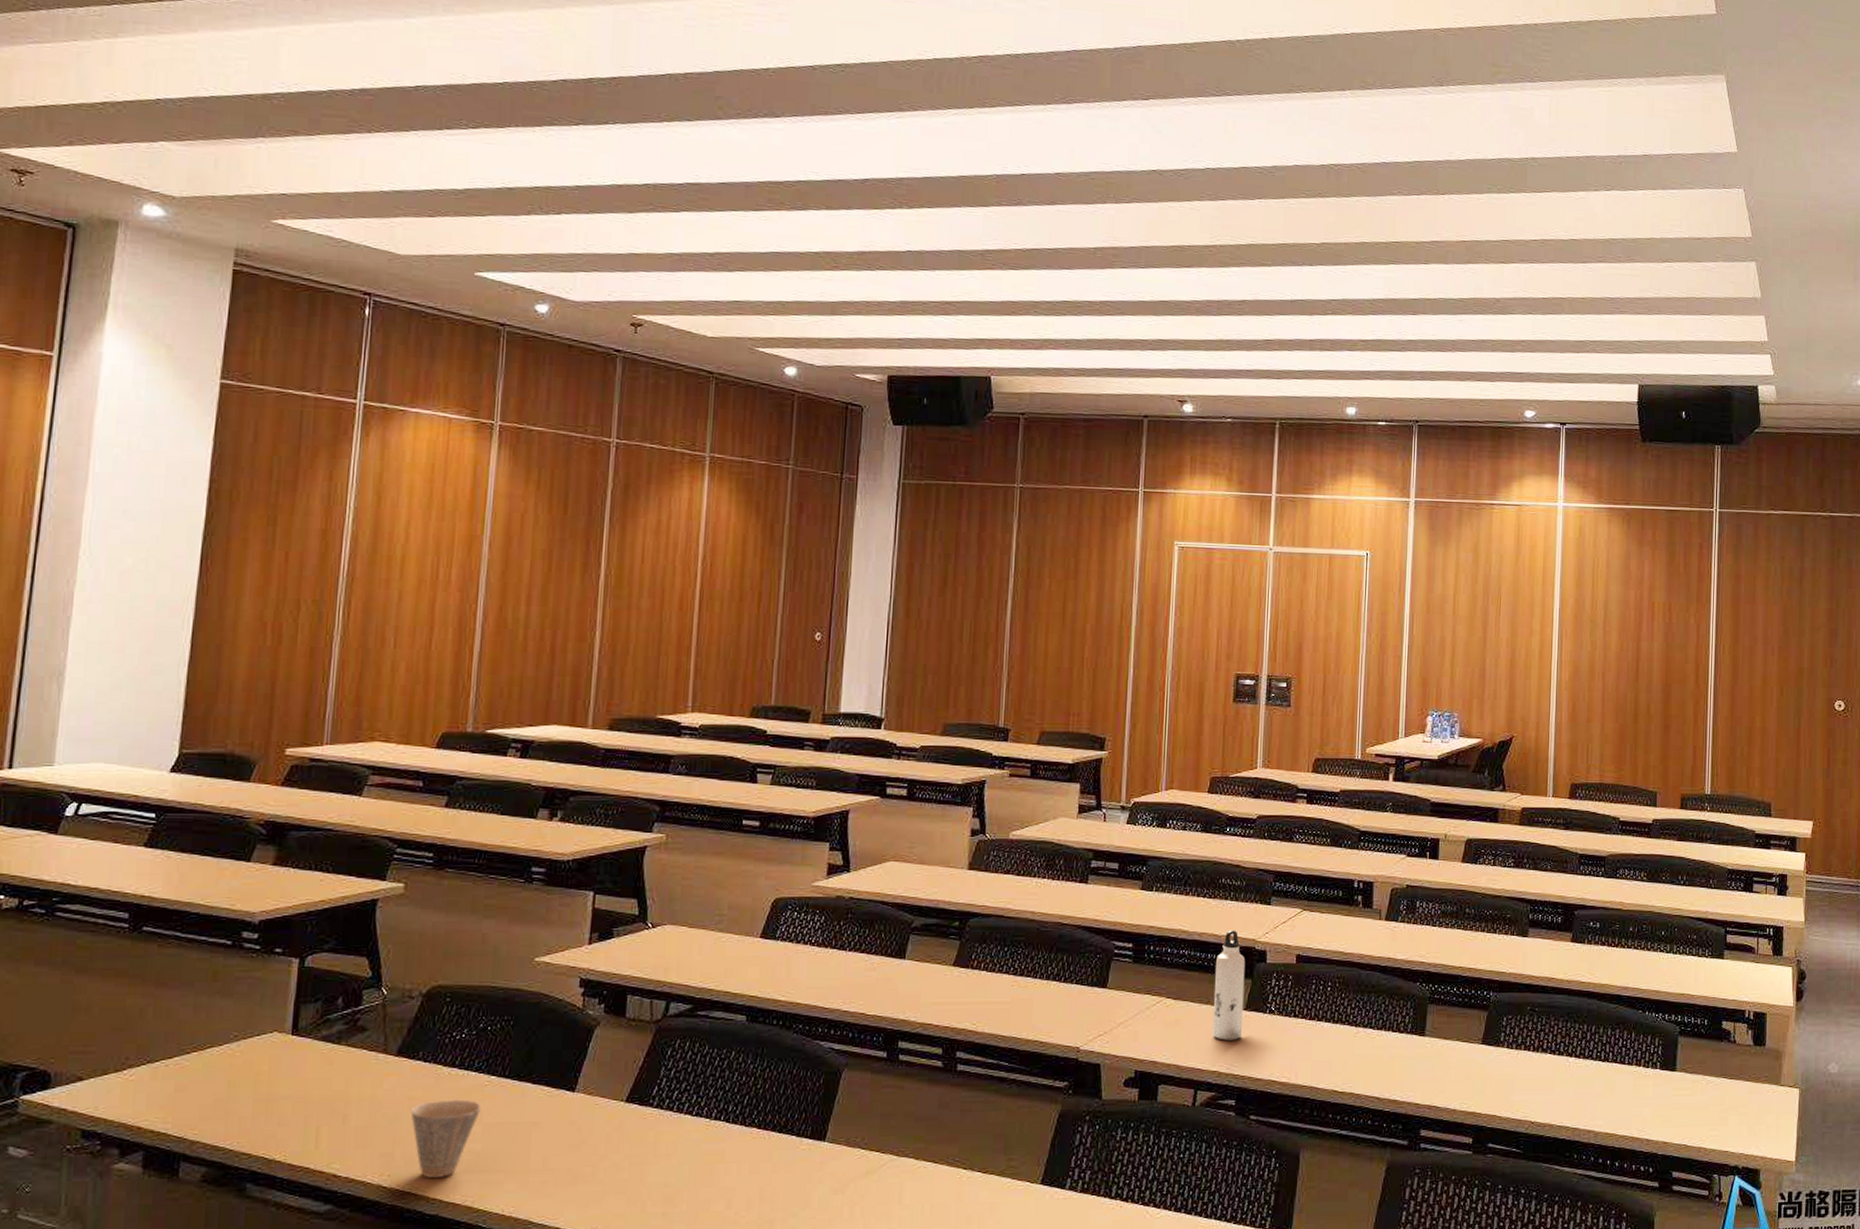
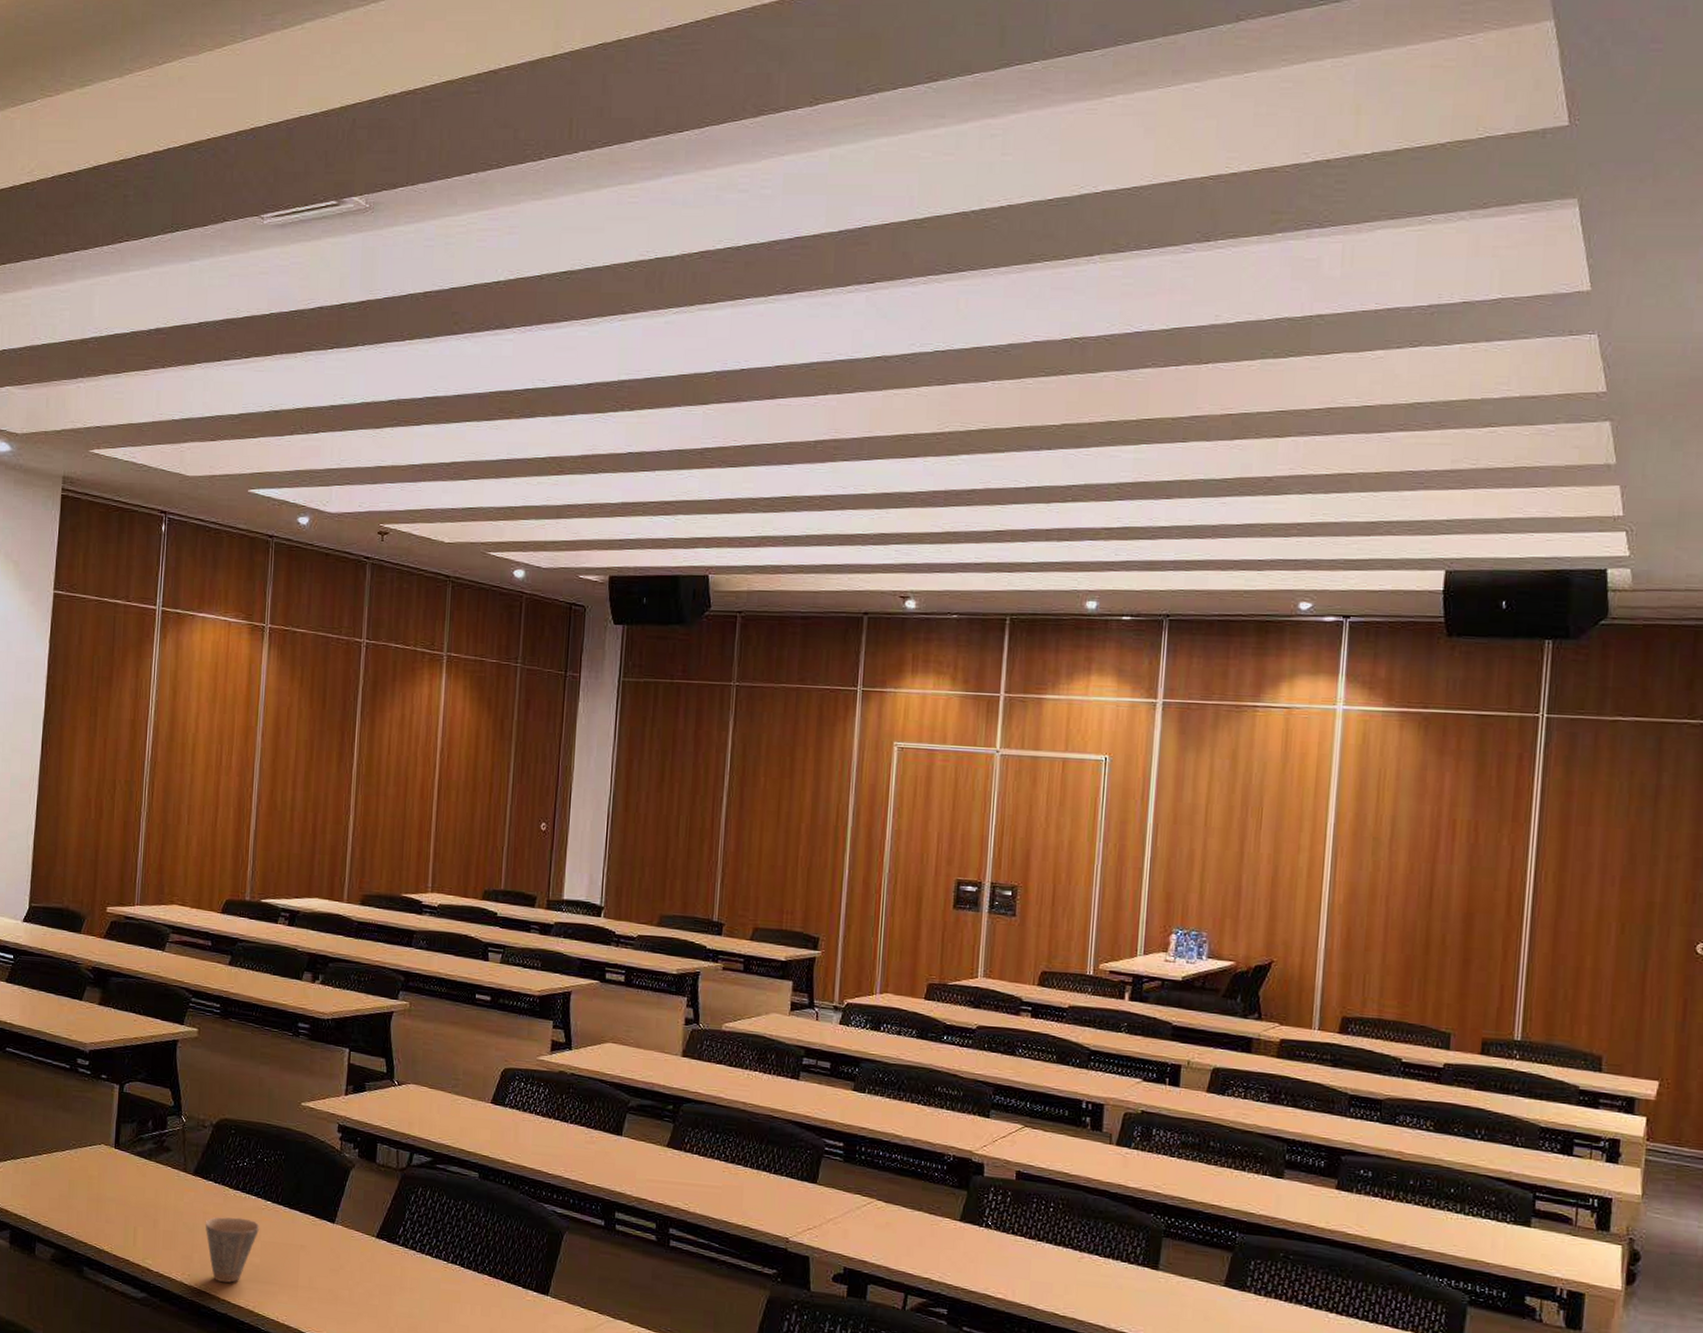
water bottle: present [1212,930,1246,1040] -> none [924,1139,961,1250]

